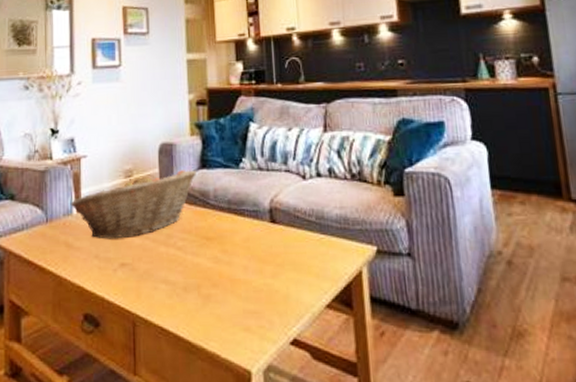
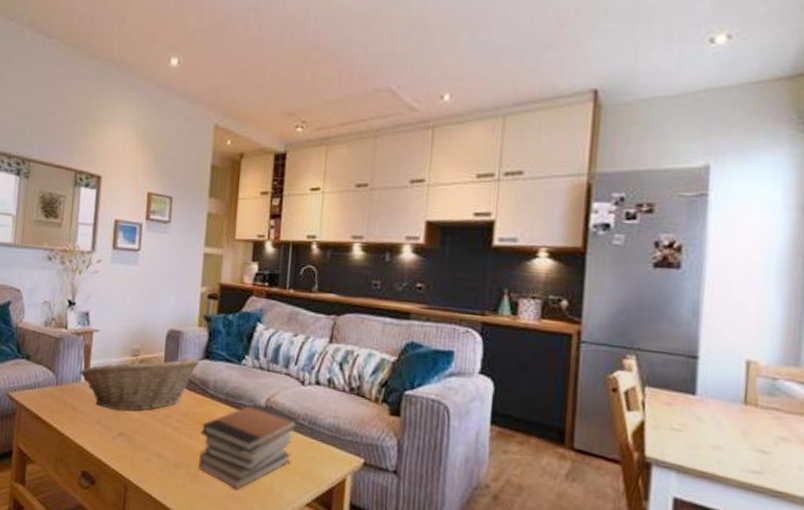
book stack: none [206,207,306,304] -> present [199,403,299,490]

